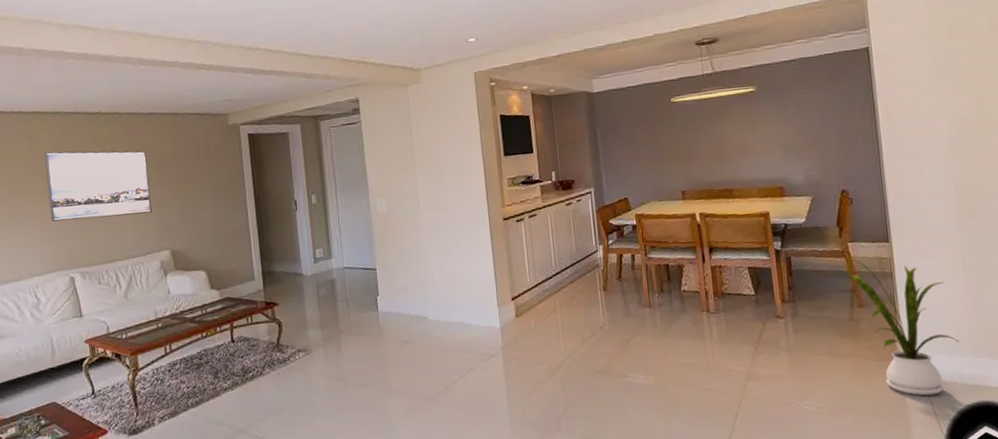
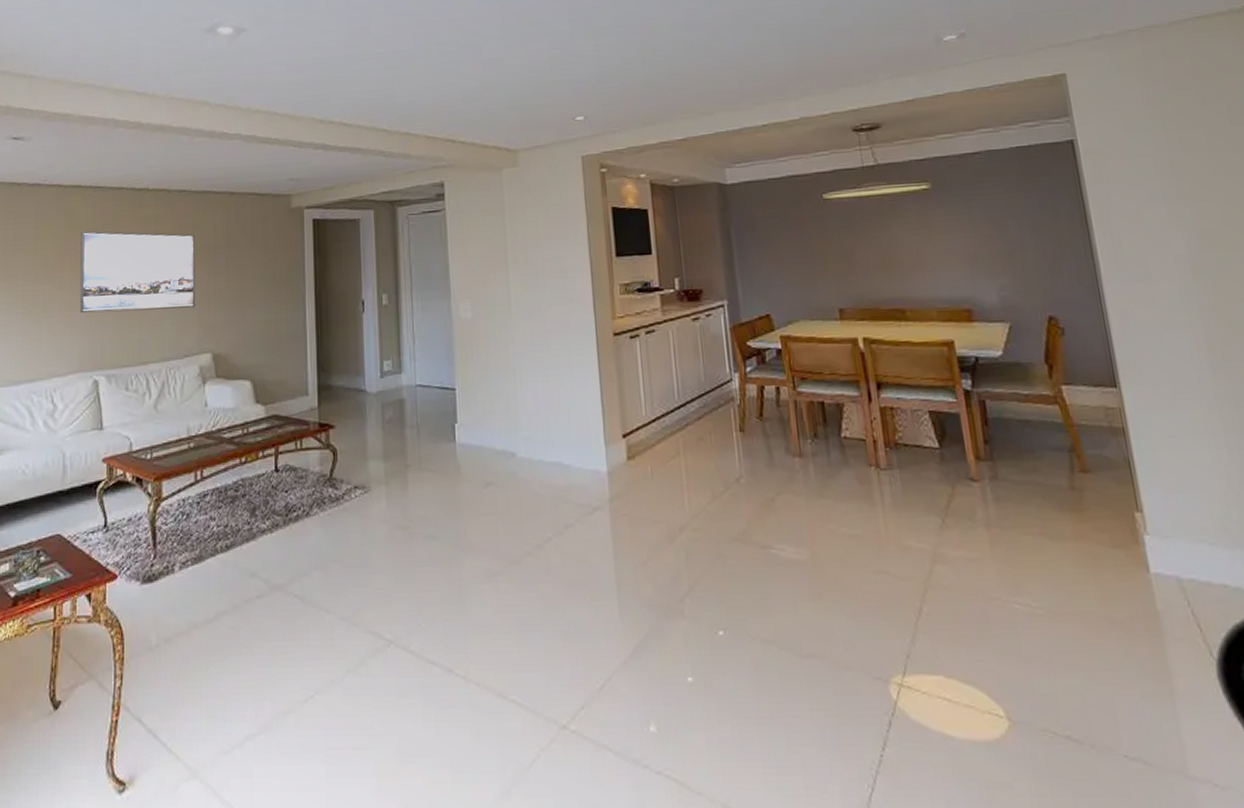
house plant: present [842,257,959,396] -> none [1055,403,1226,601]

